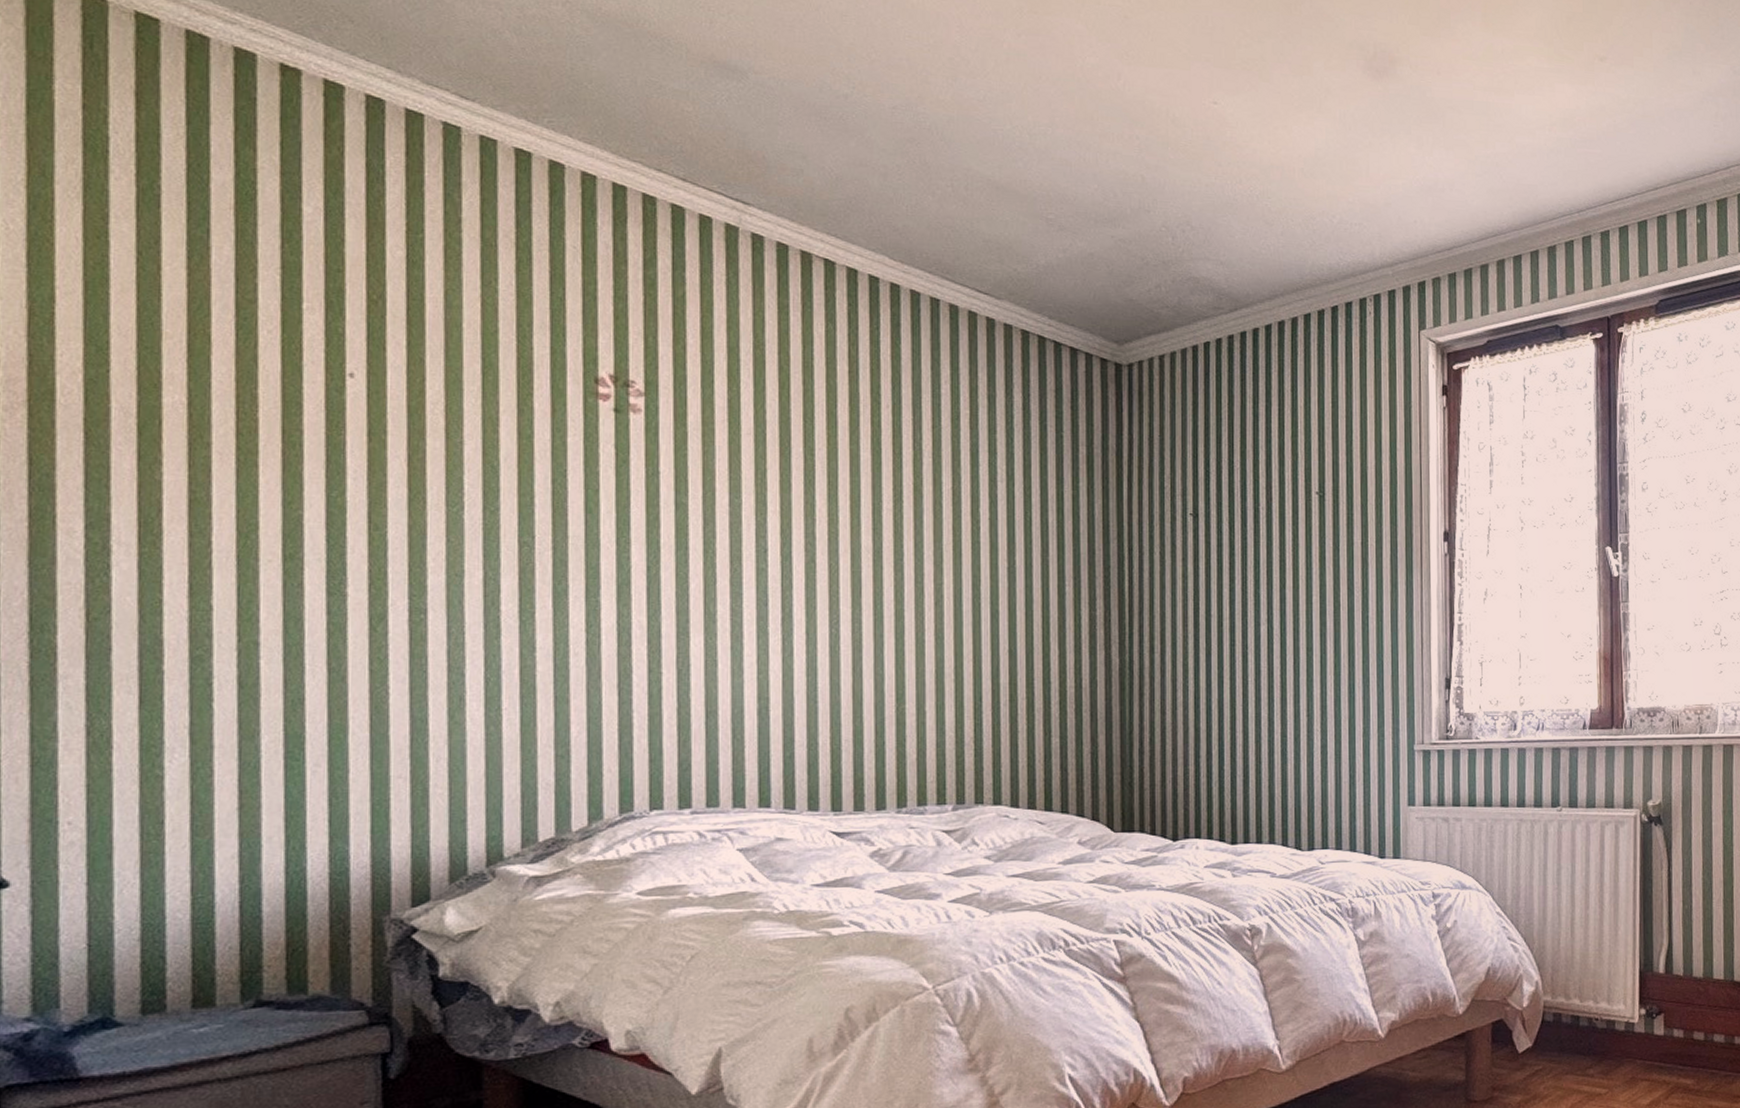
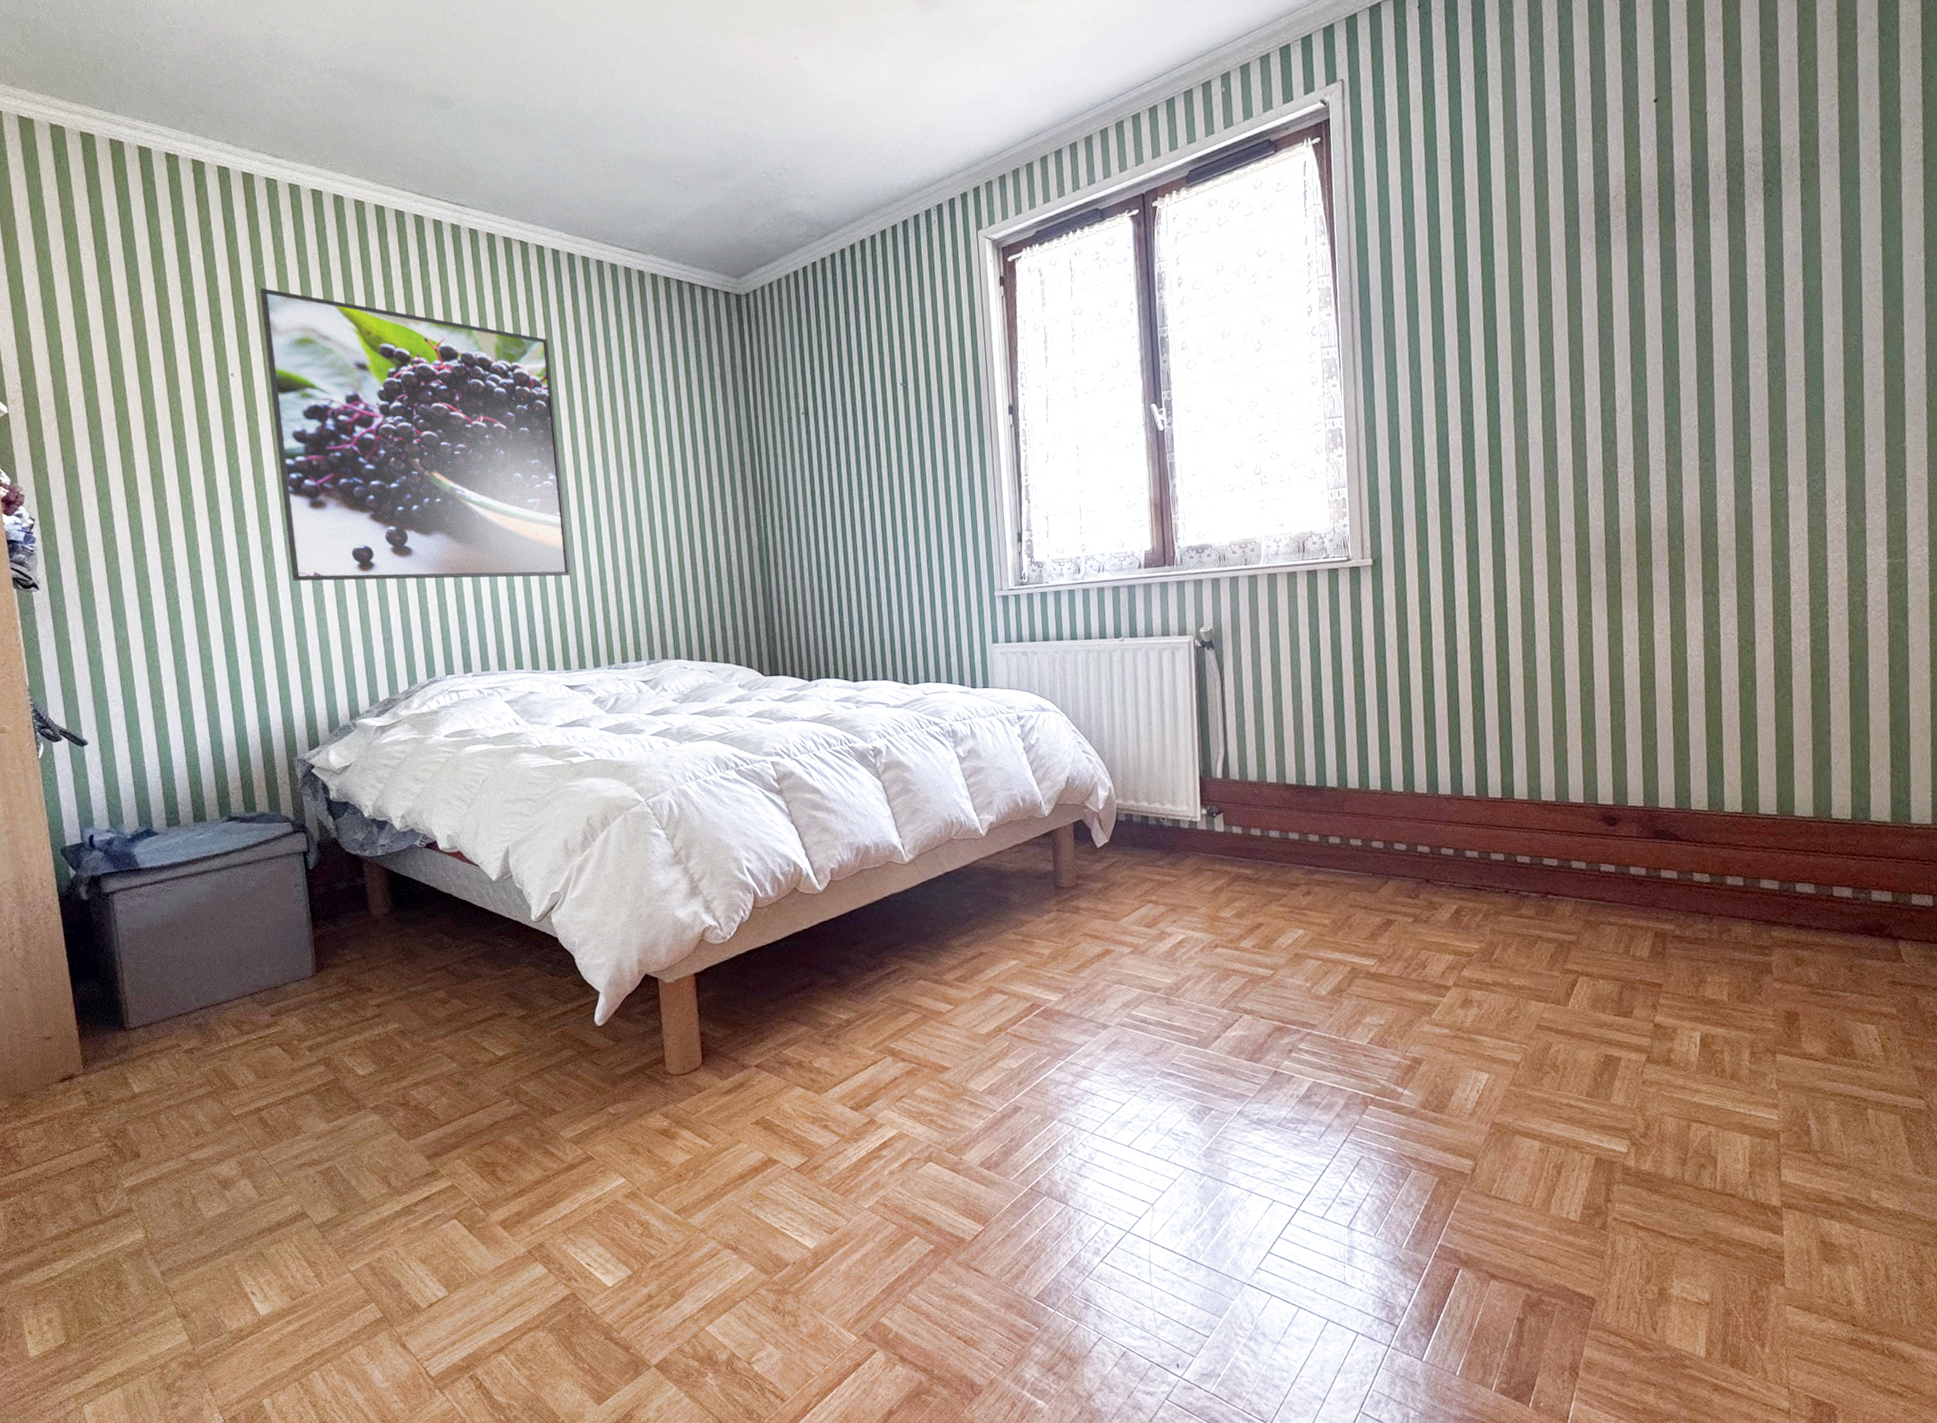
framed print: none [412,265,854,688] -> present [260,288,571,582]

